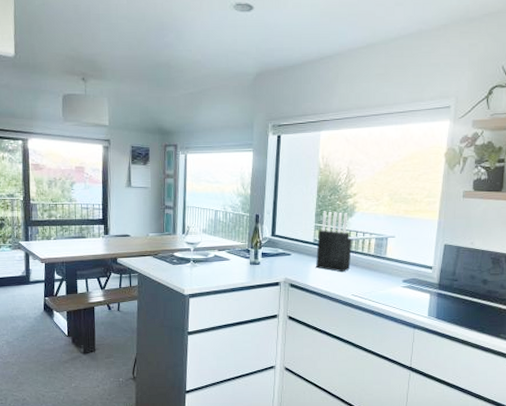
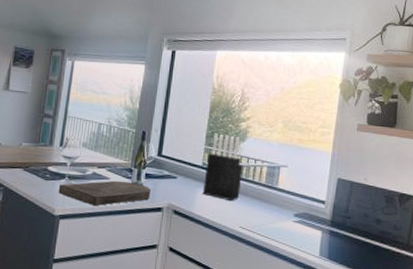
cutting board: none [185,261,269,285] -> present [58,180,152,207]

